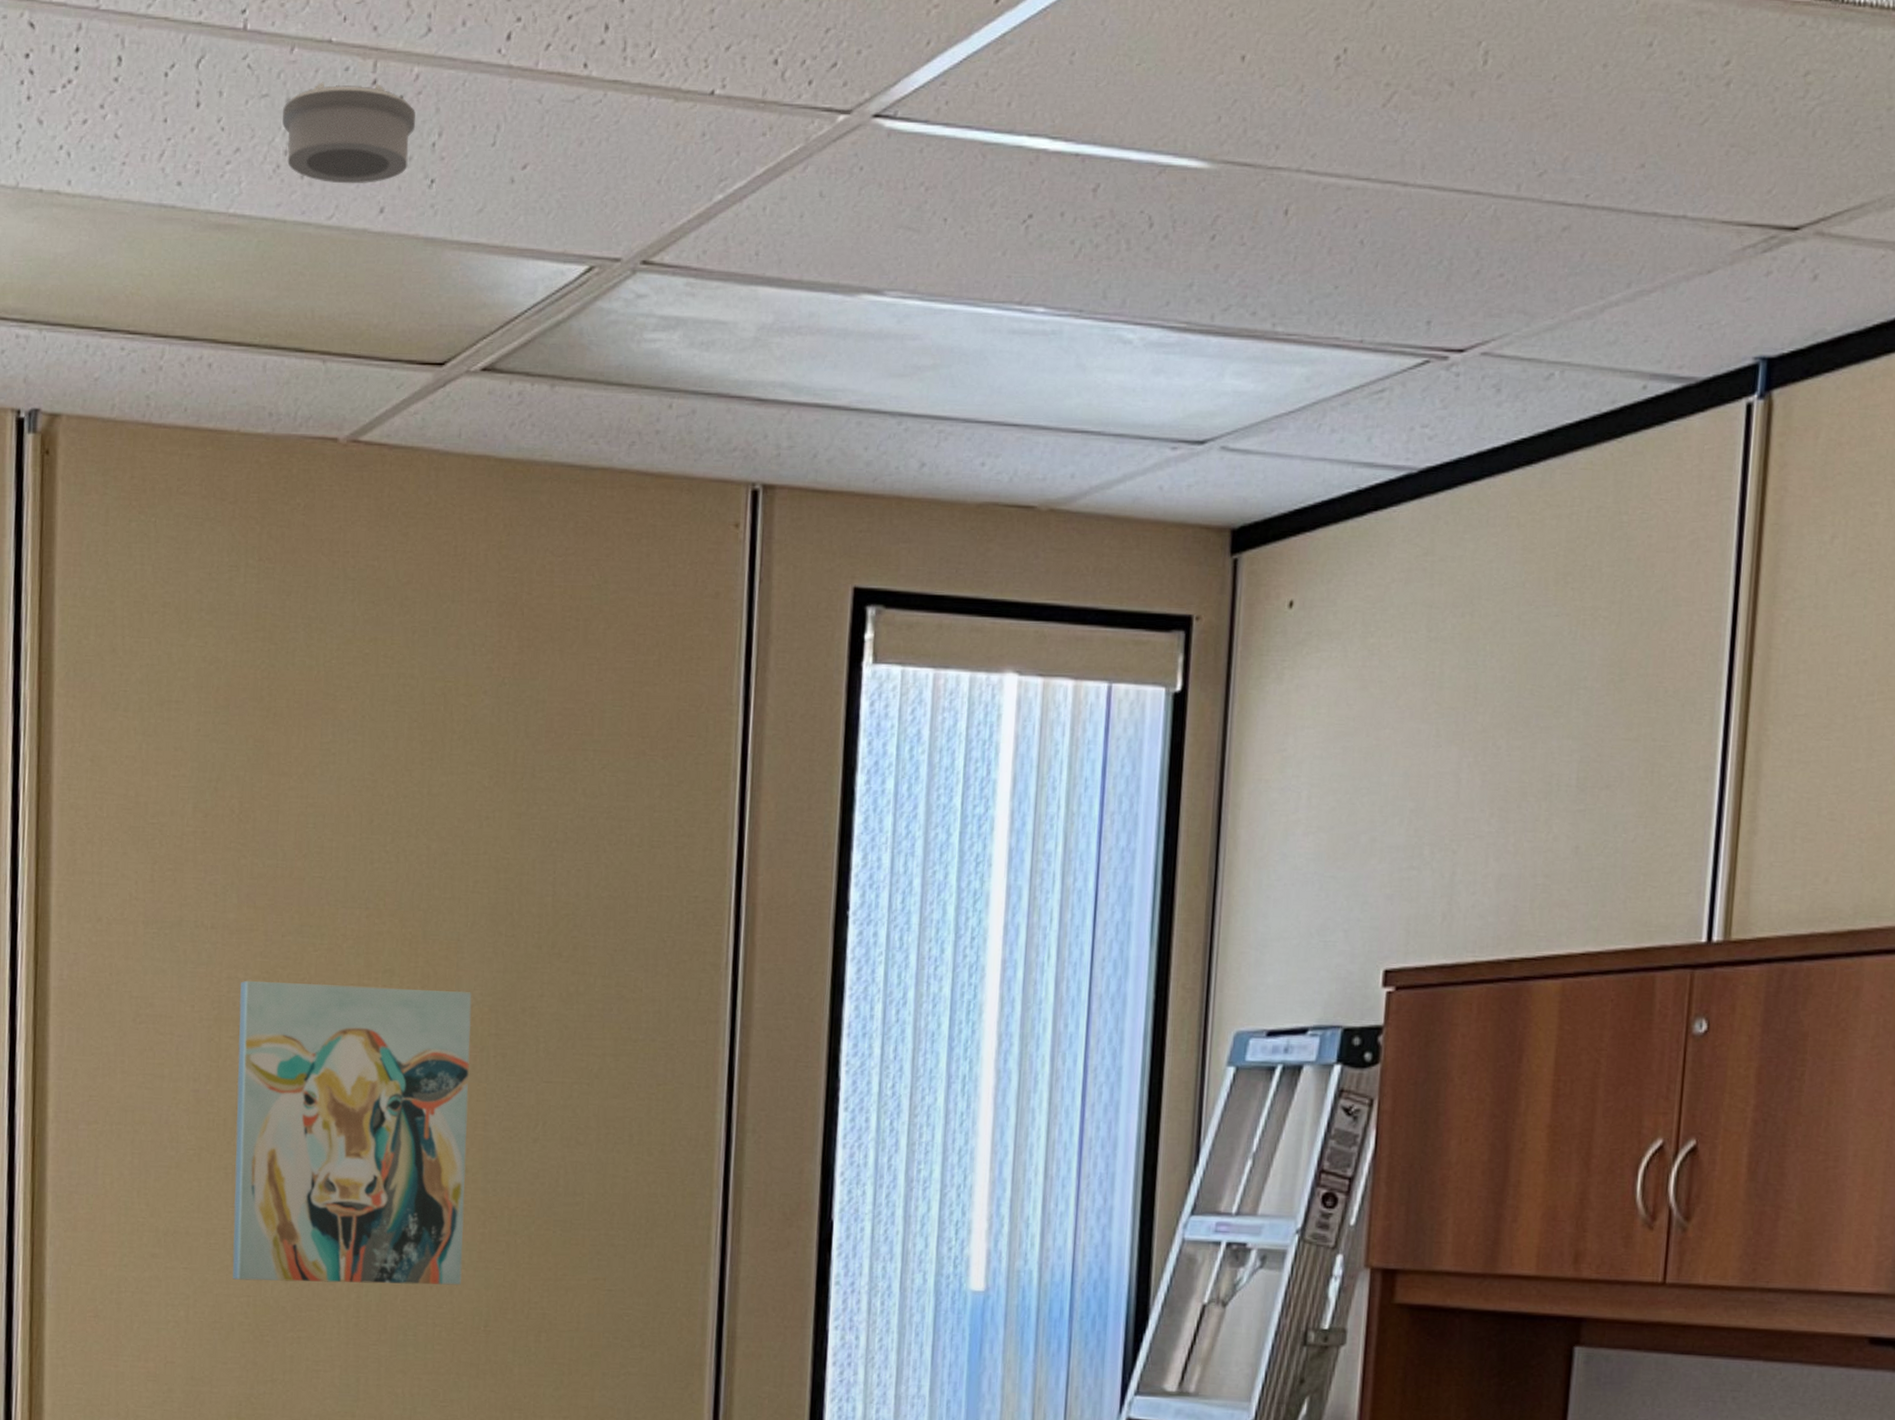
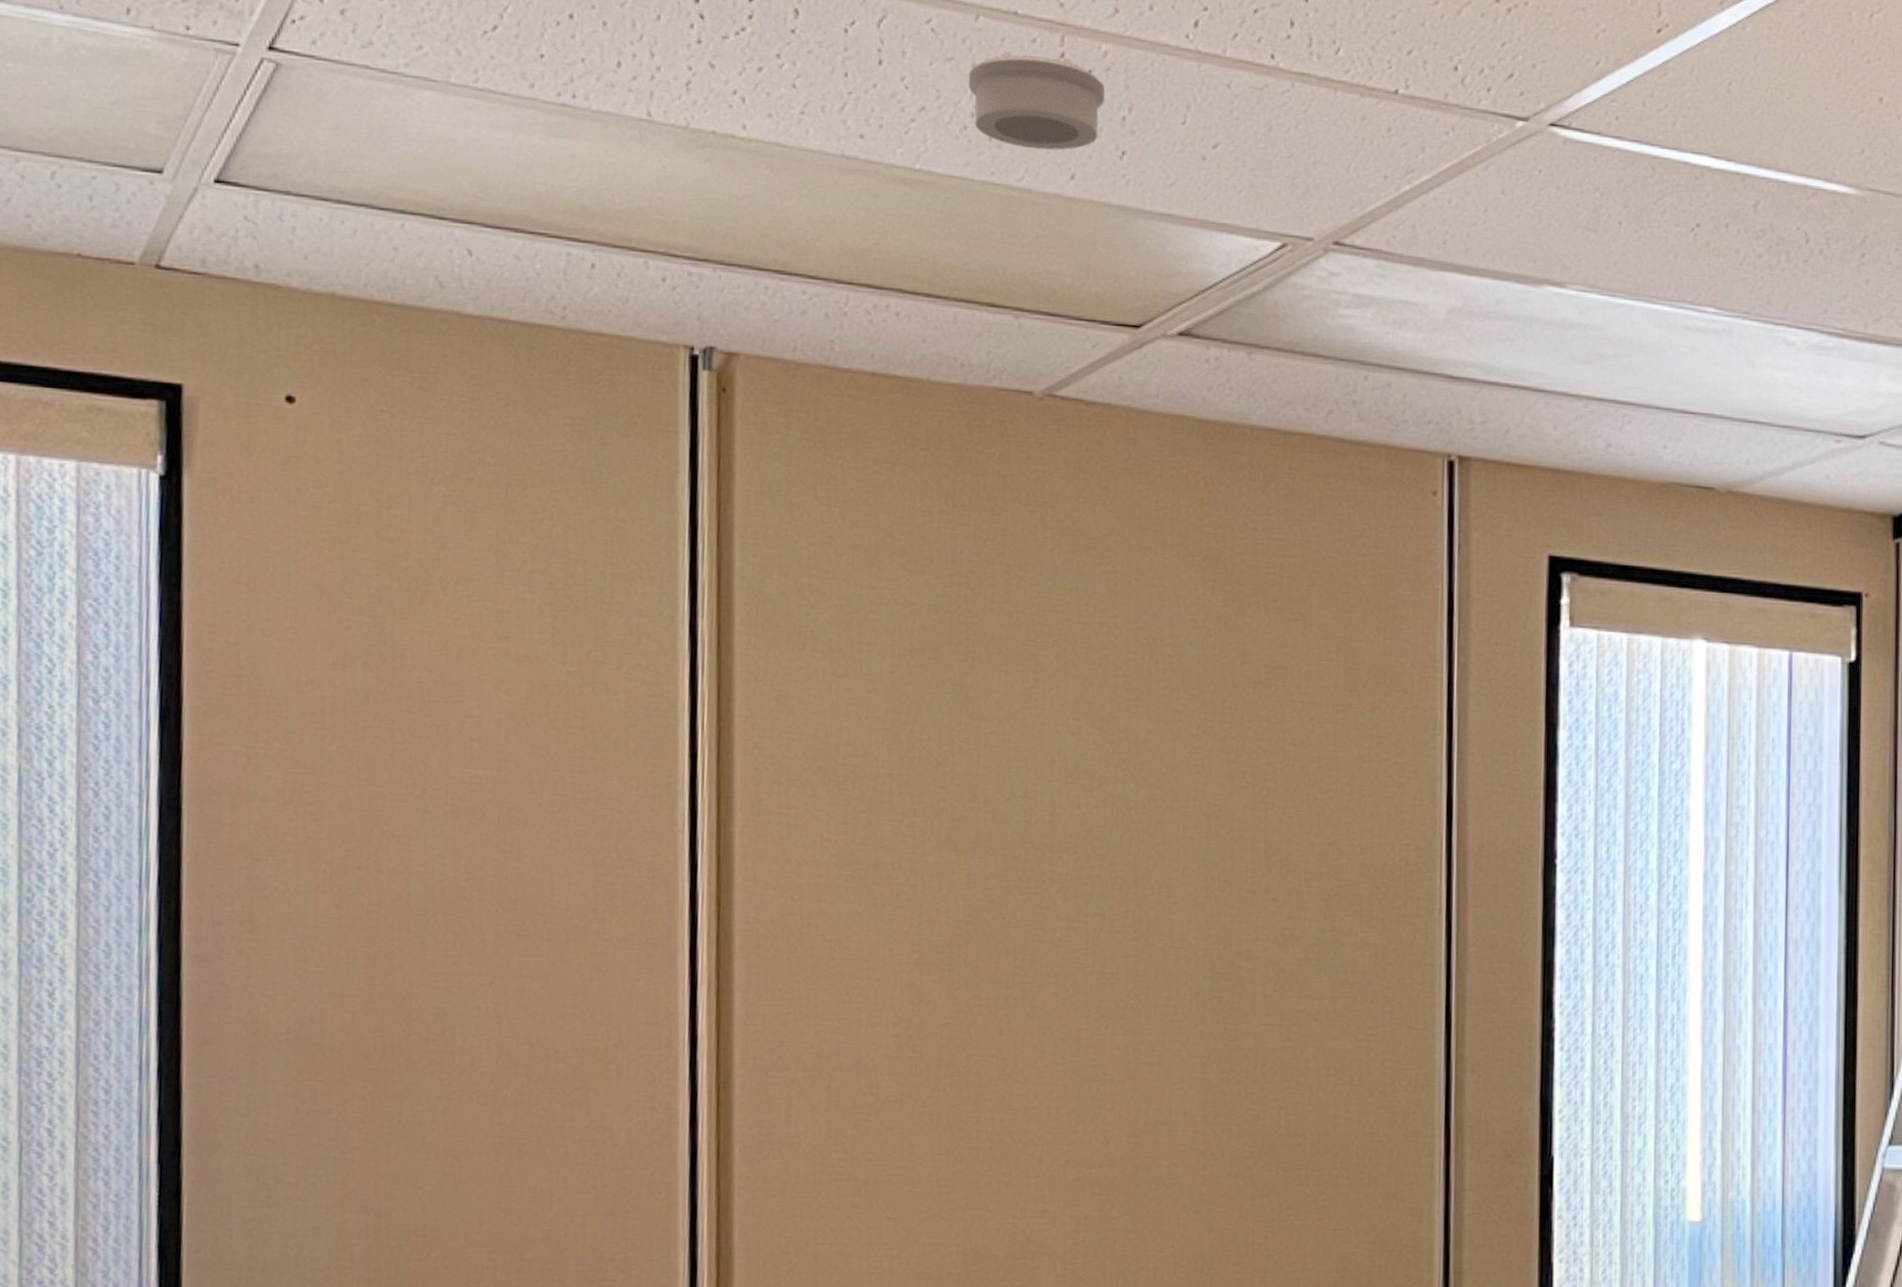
wall art: present [232,980,472,1286] -> none [939,923,1186,1230]

